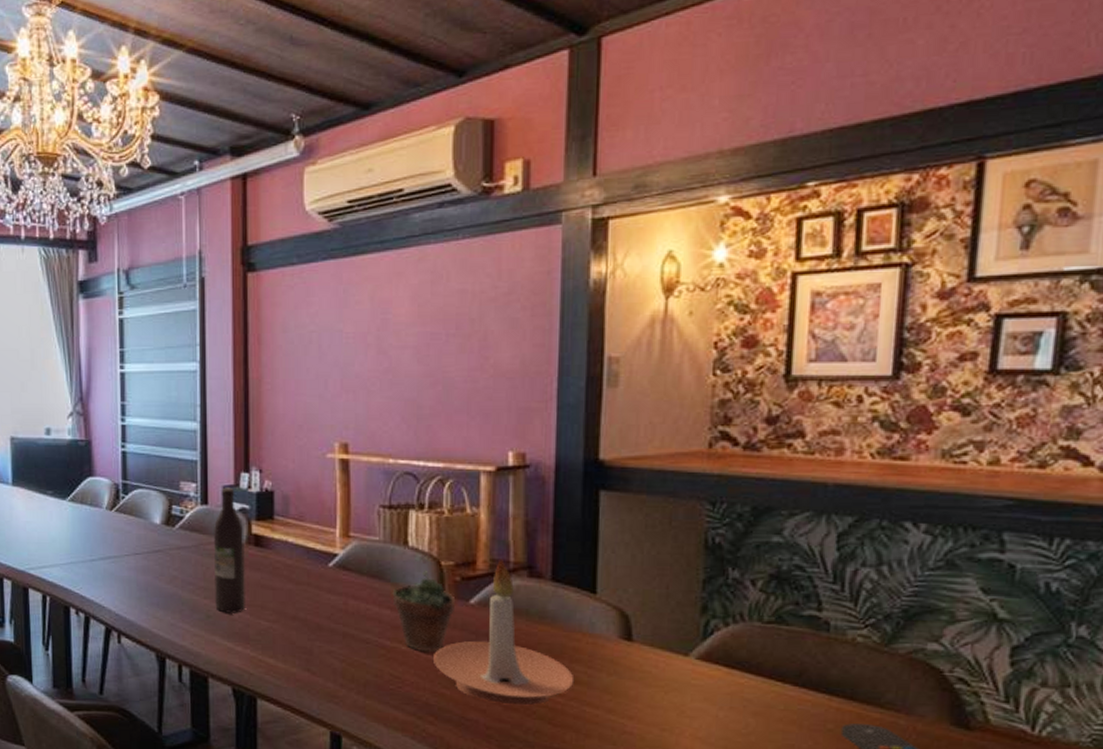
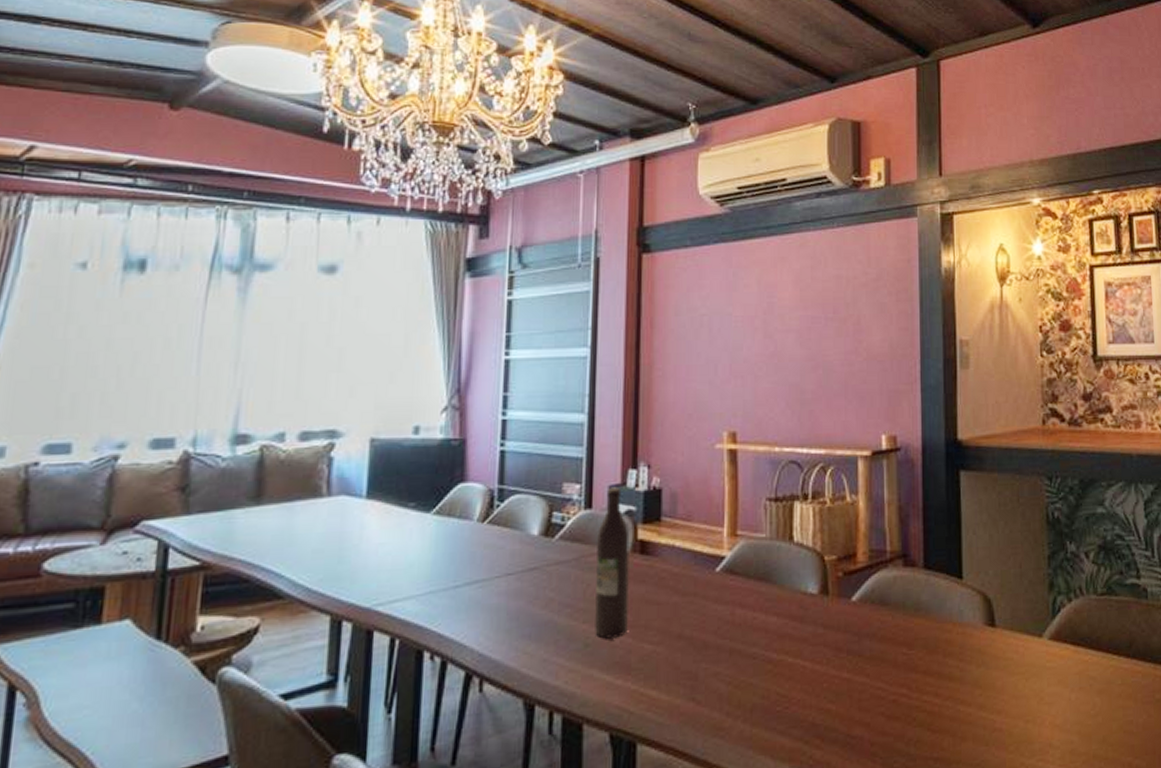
succulent plant: present [392,554,456,653] -> none [778,549,839,663]
candle holder: present [434,558,575,706] -> none [819,548,949,714]

